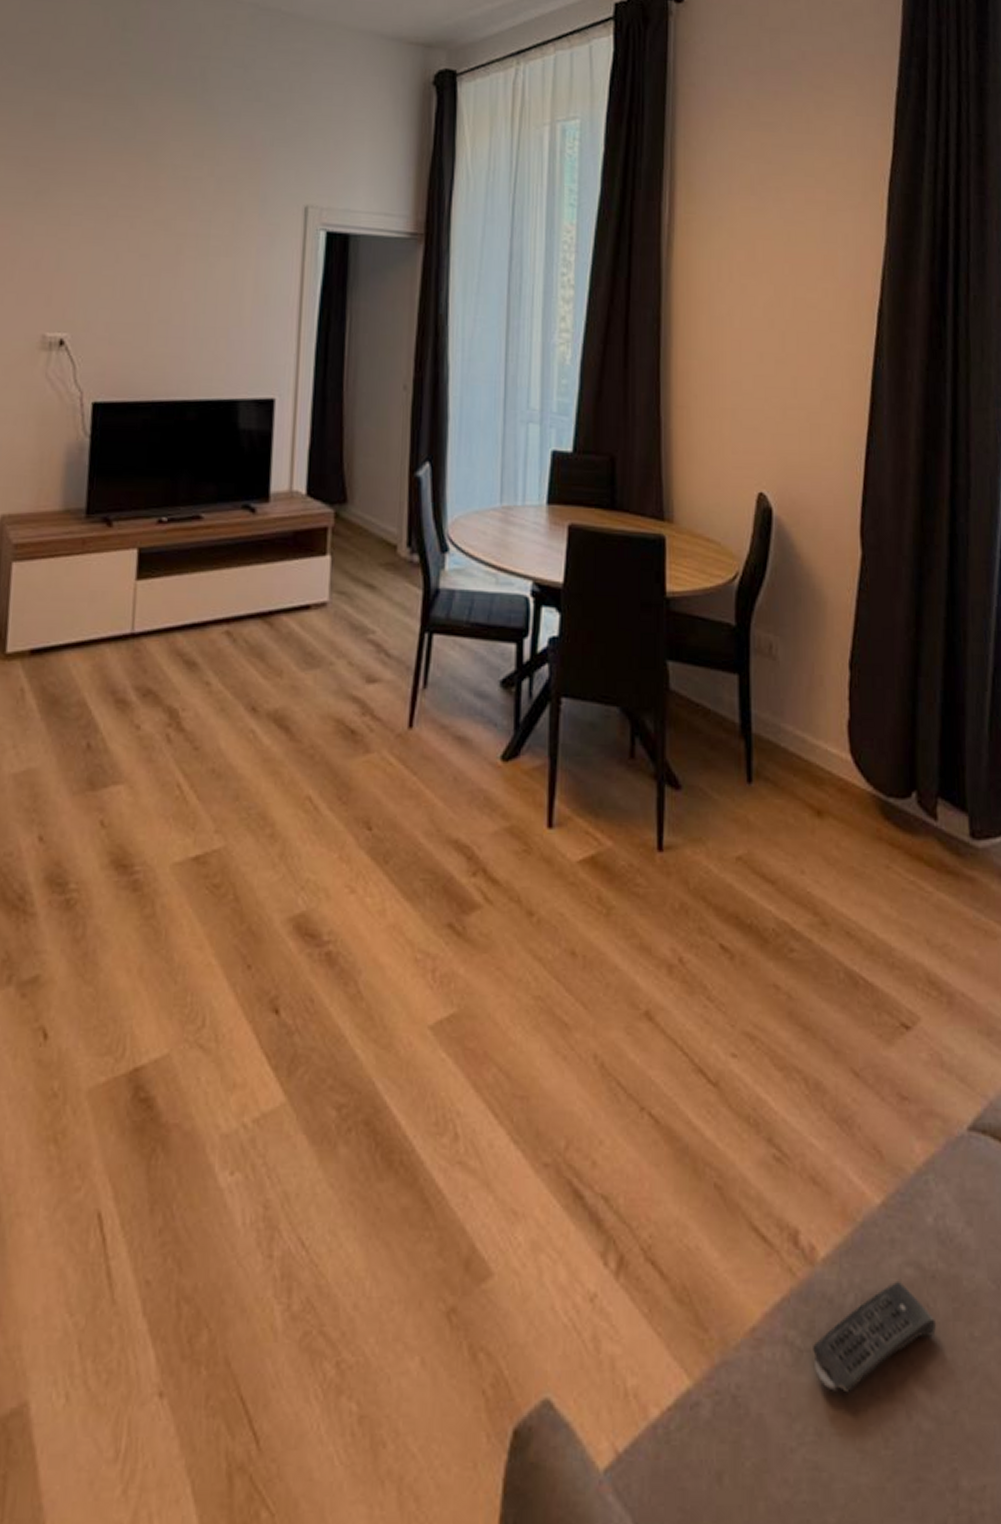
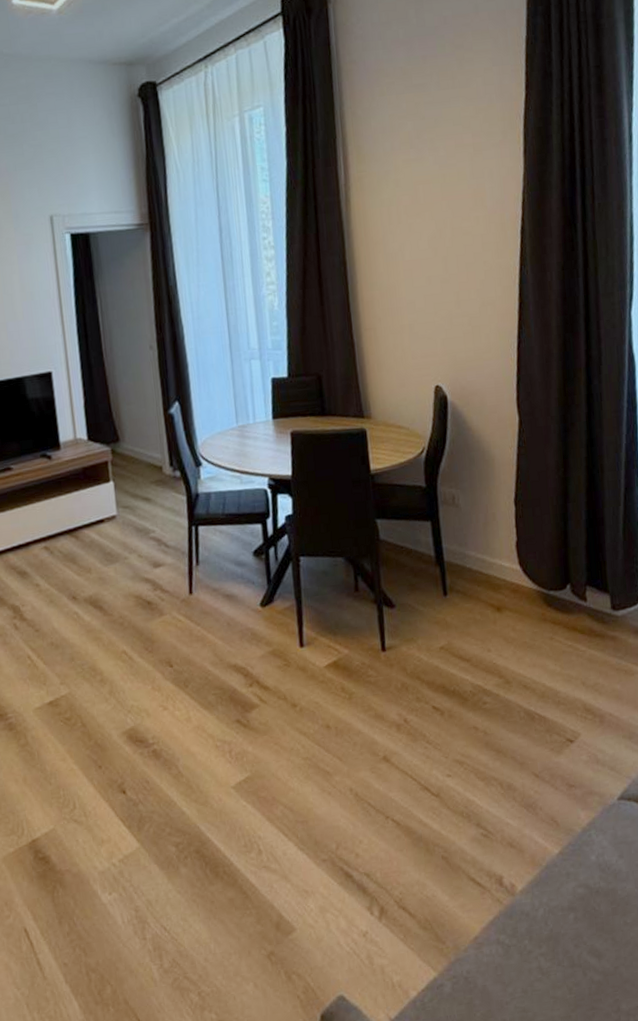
remote control: present [813,1280,937,1393] -> none [517,896,601,966]

